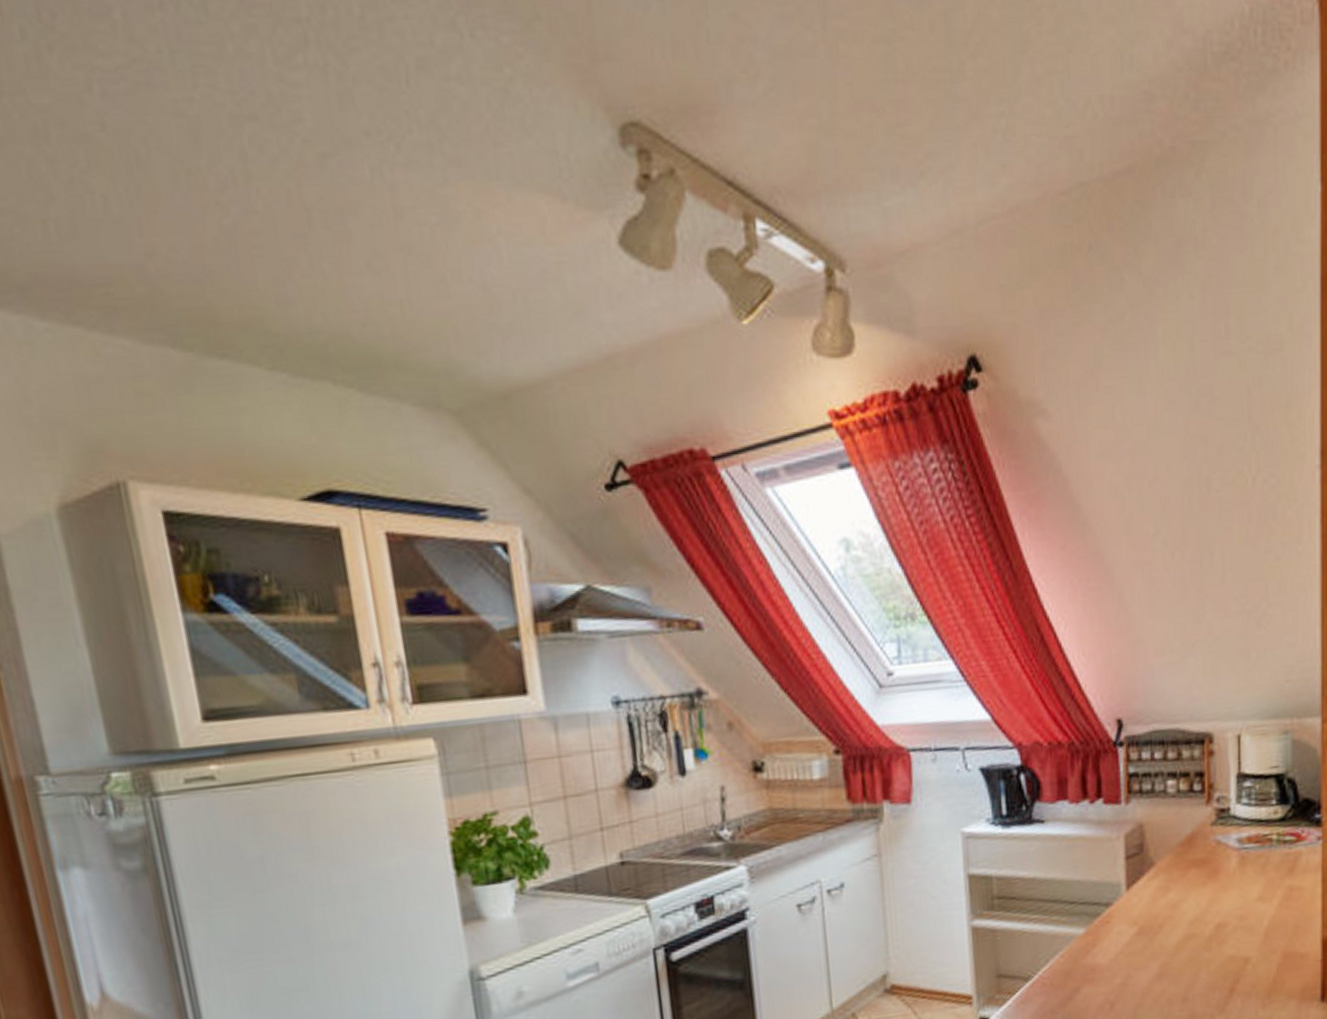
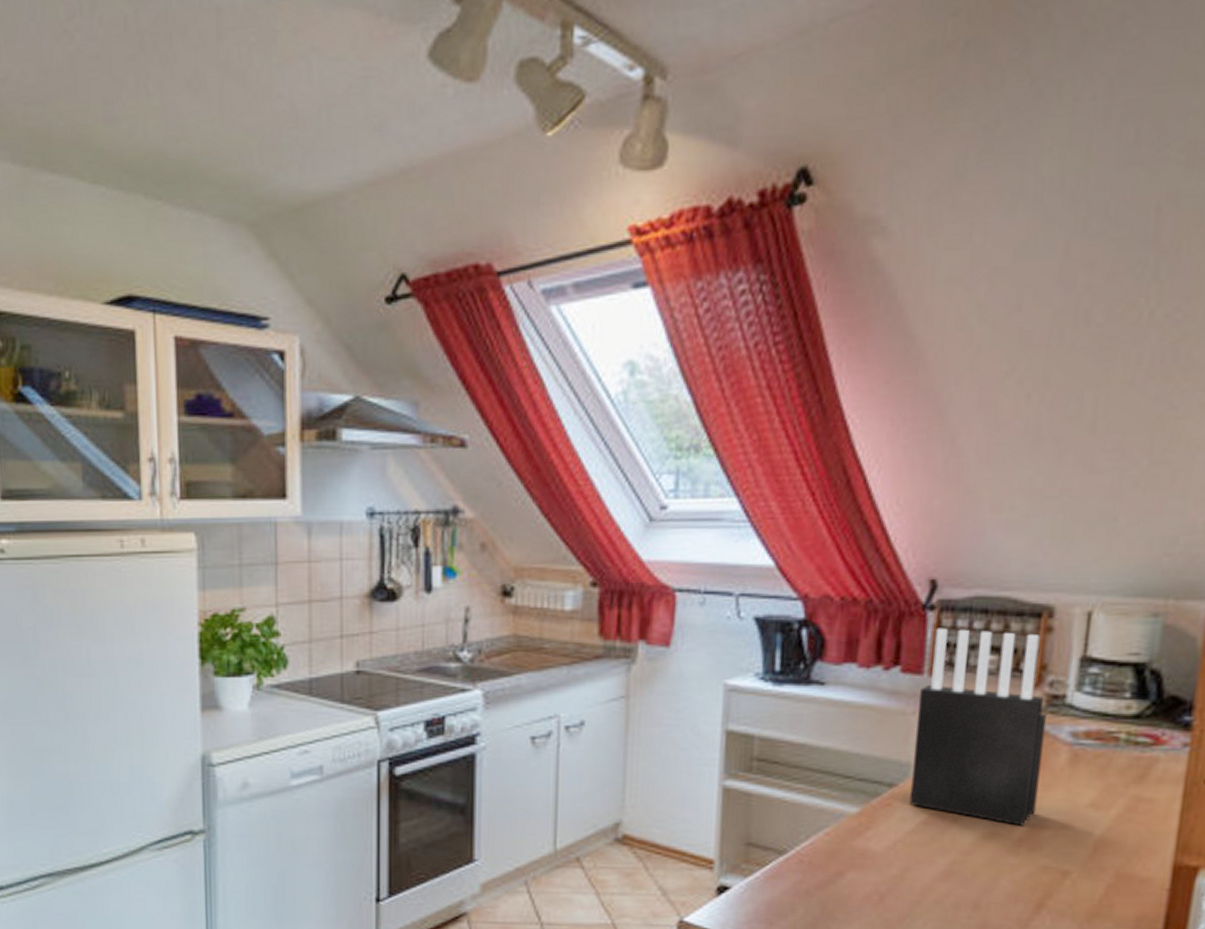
knife block: none [1119,758,1219,925] -> present [909,627,1046,826]

